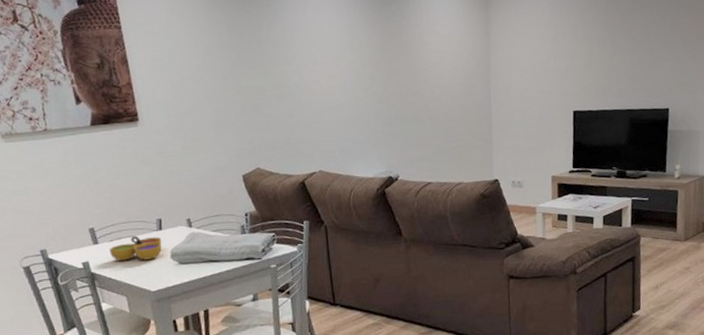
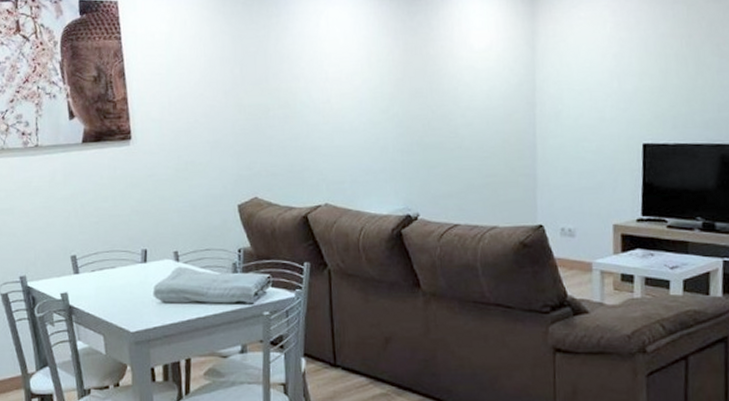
decorative bowl: present [109,235,162,261] -> none [89,267,146,296]

